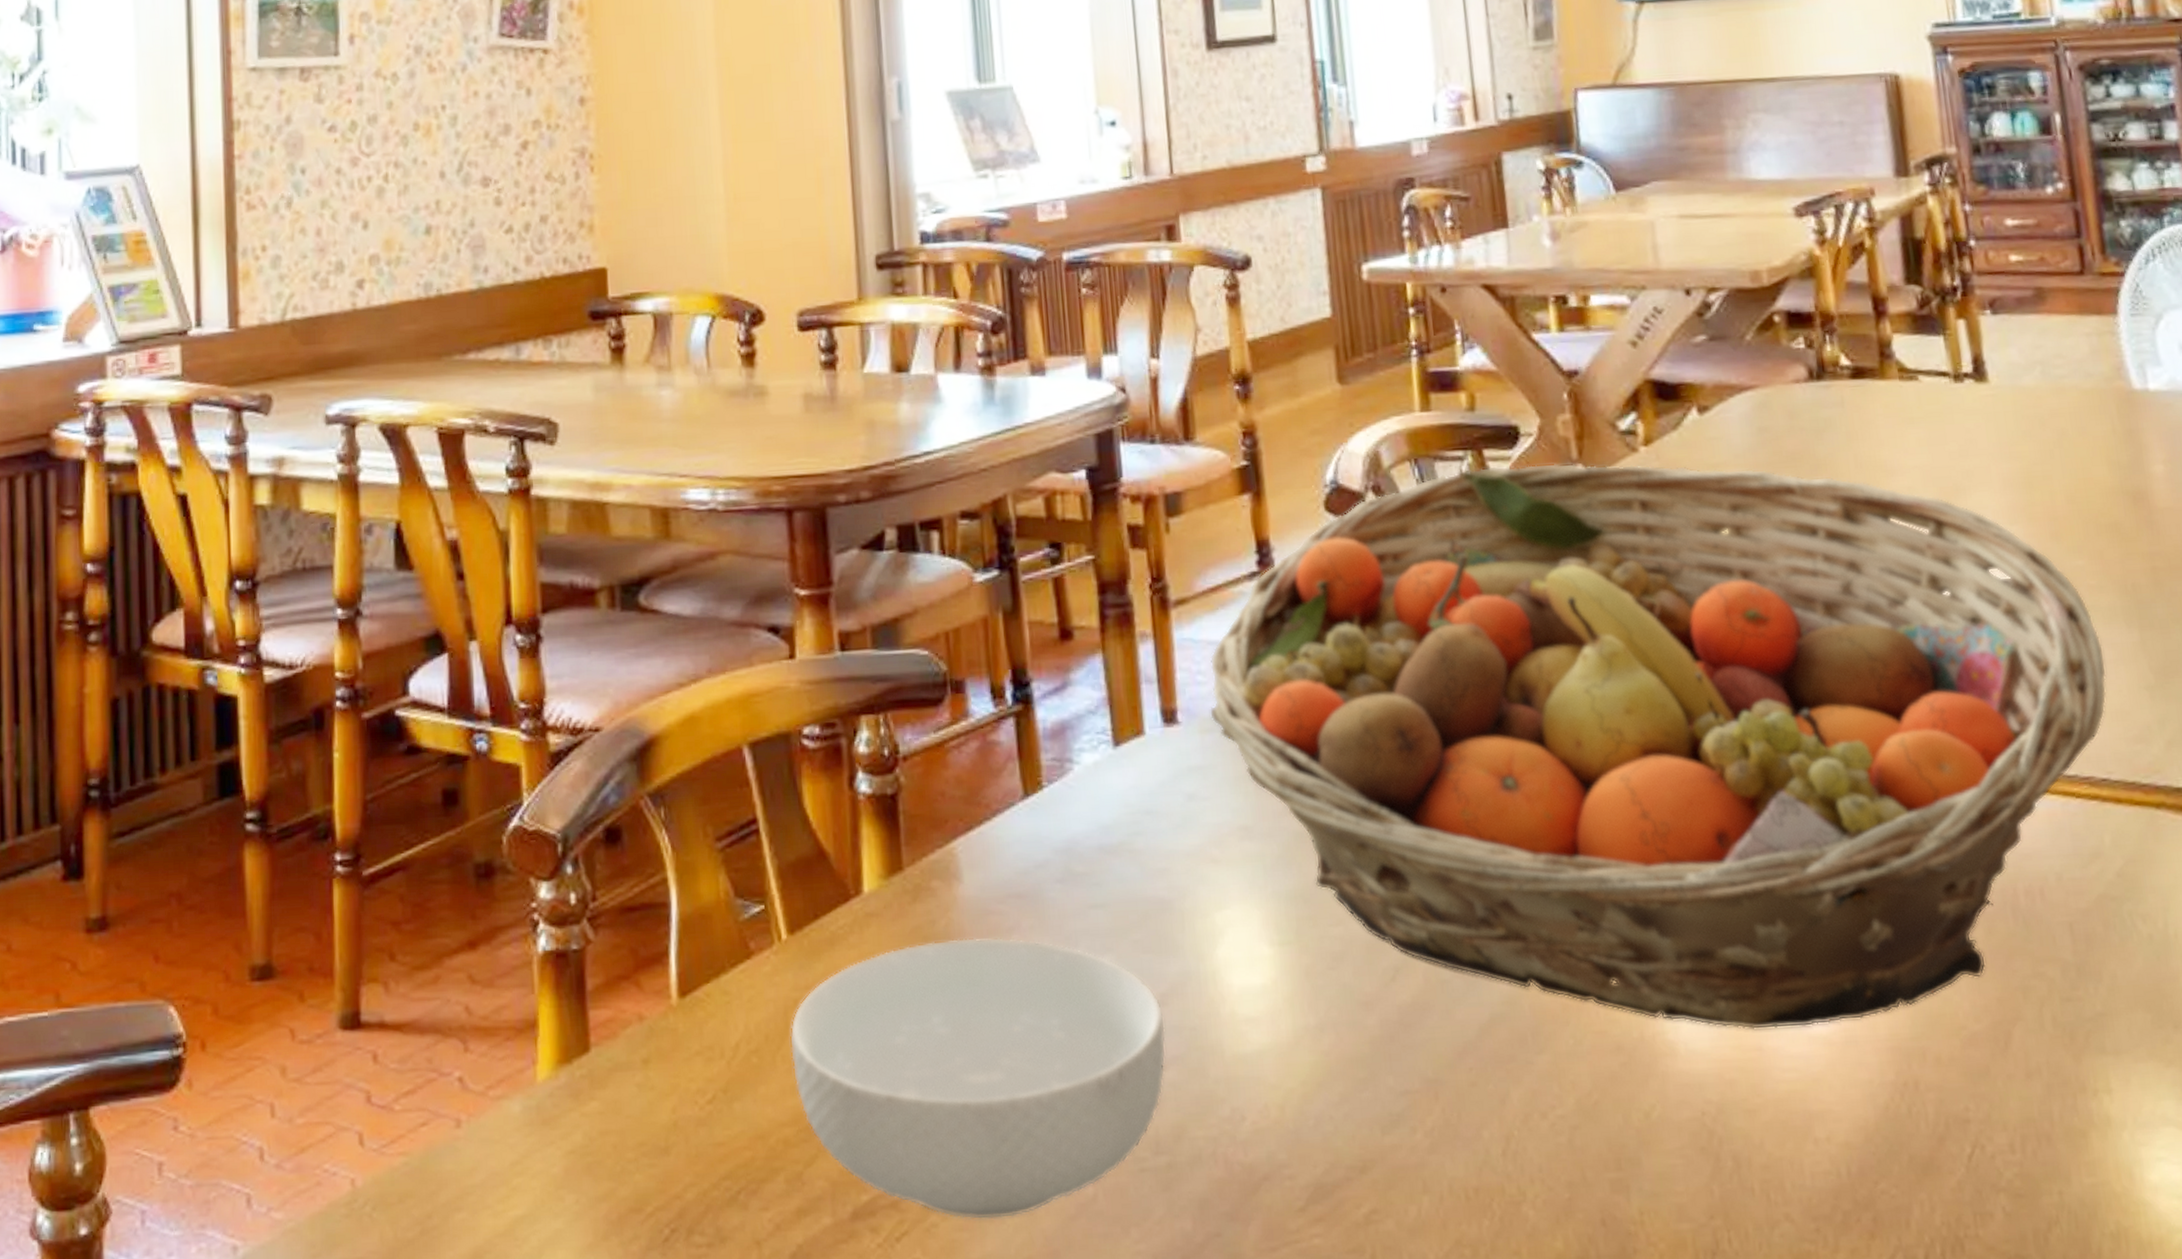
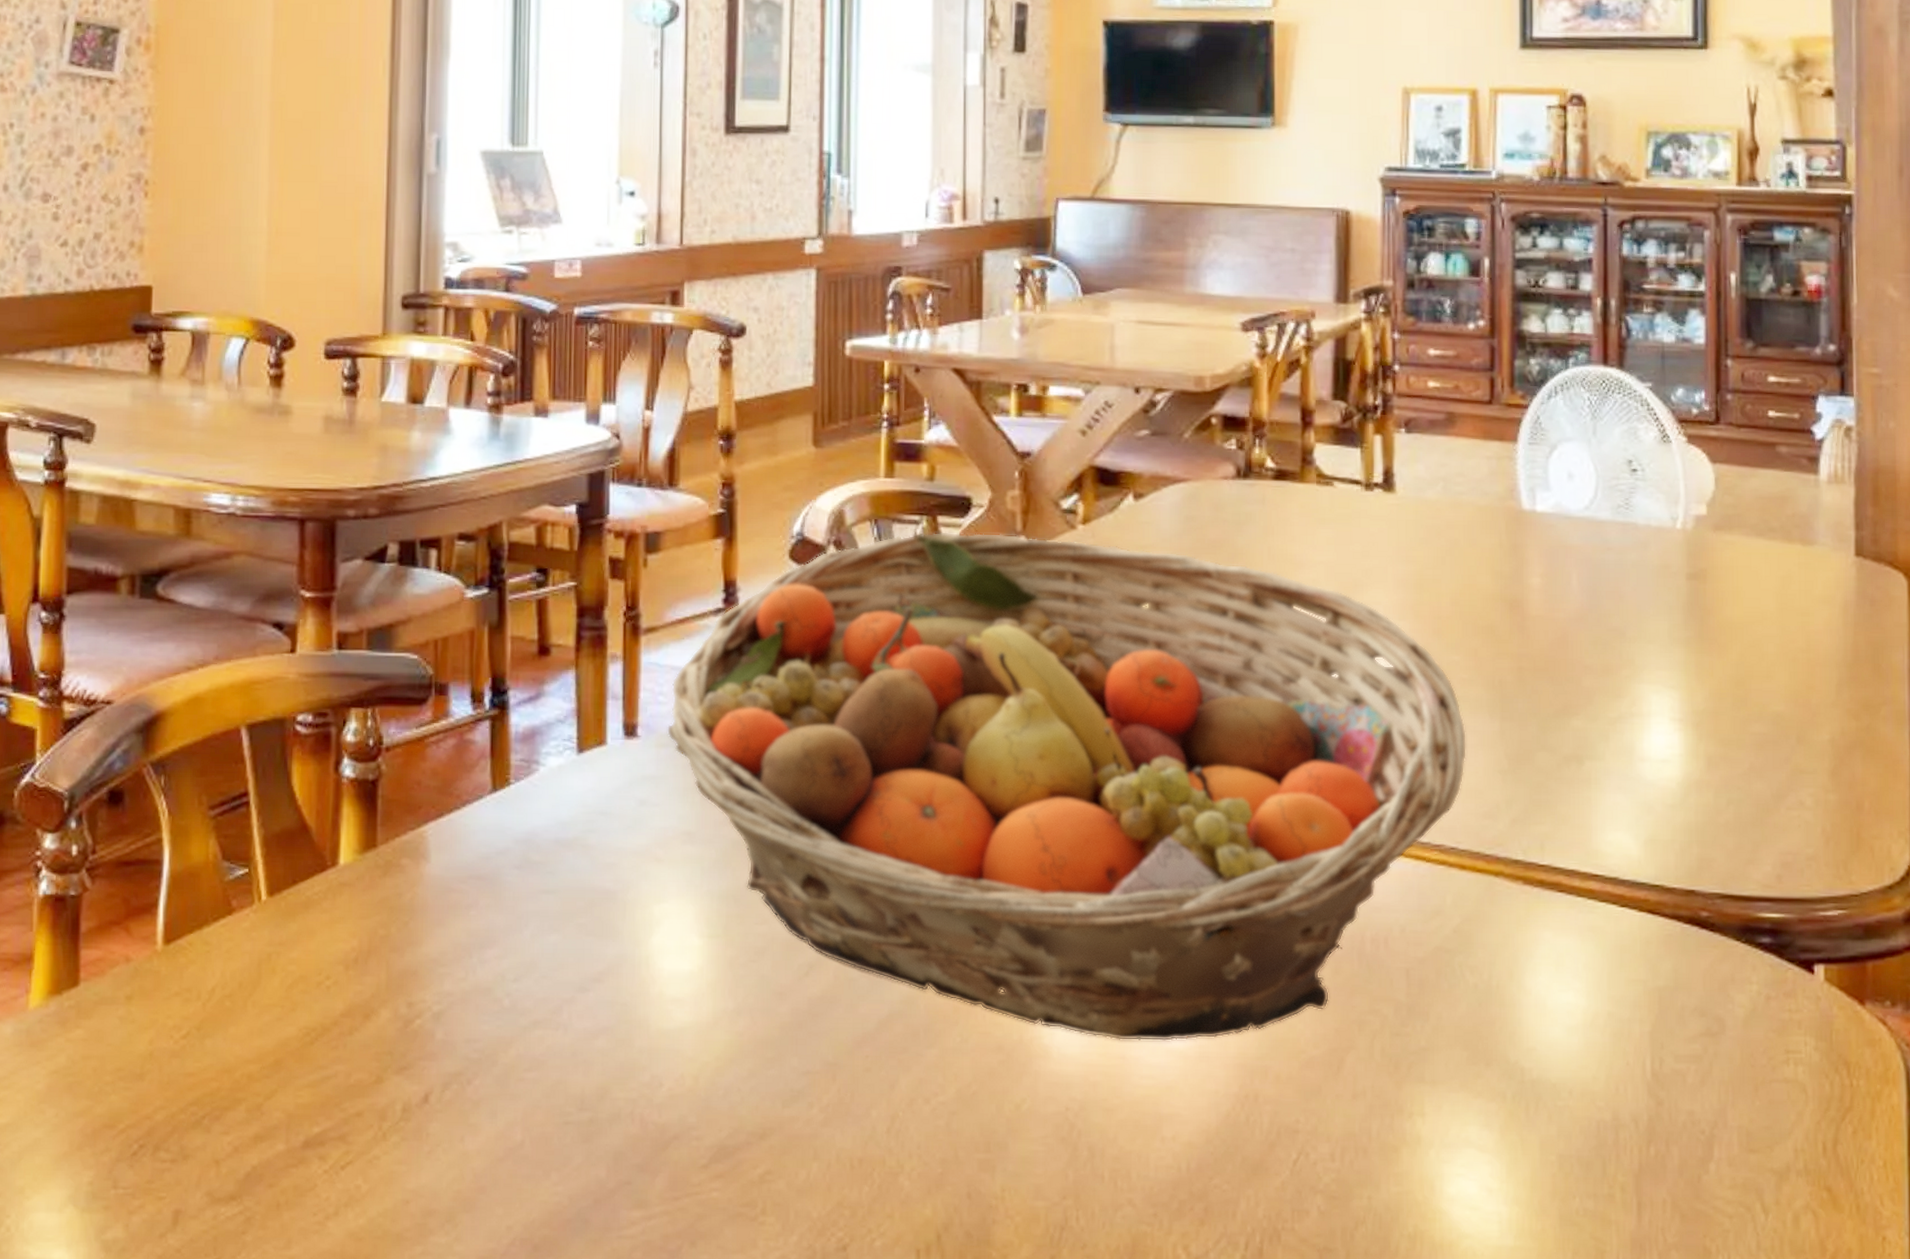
cereal bowl: present [789,937,1166,1221] -> none [260,911,600,1156]

